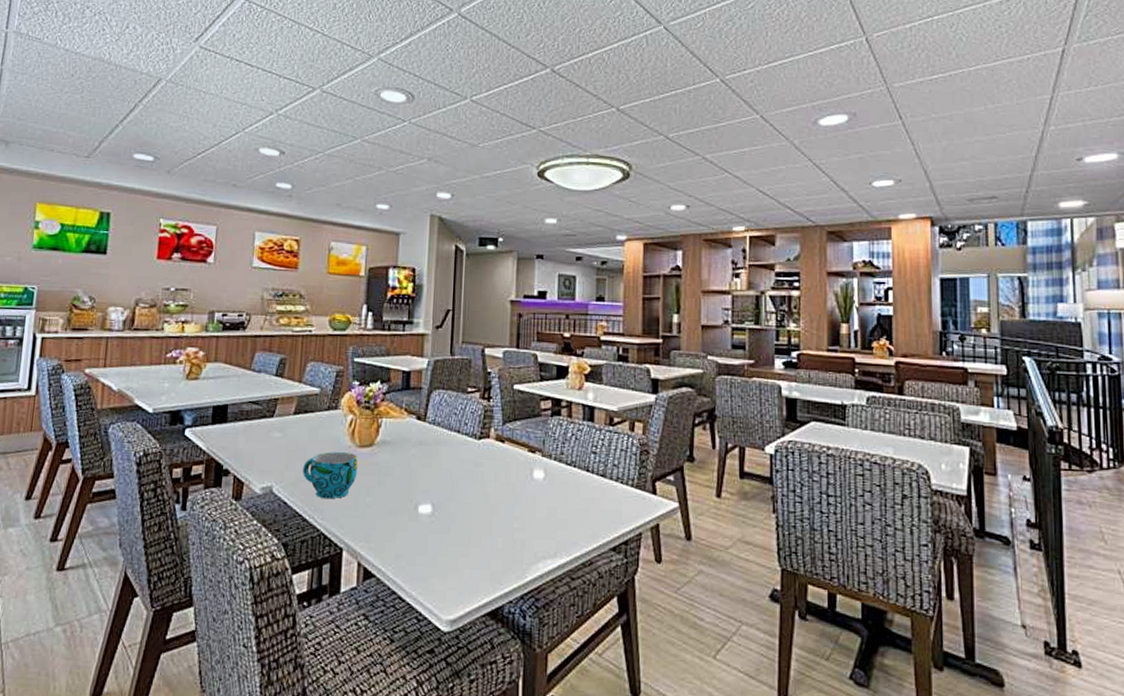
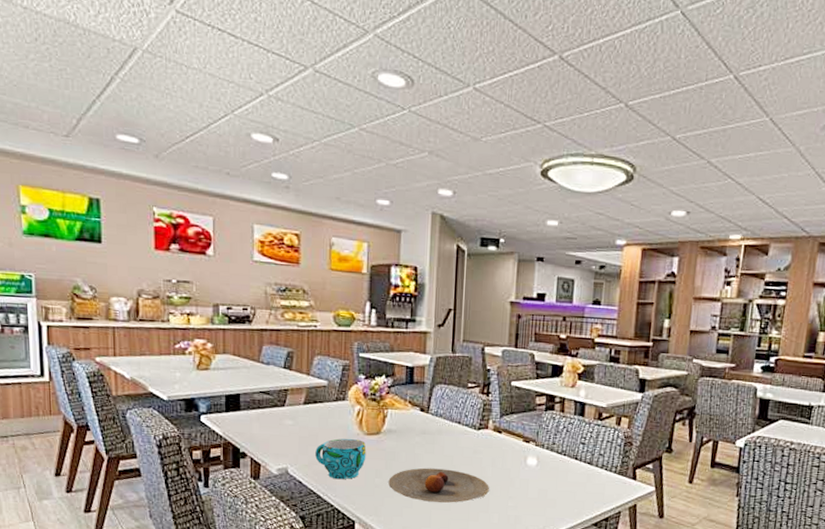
plate: none [381,484,492,525] -> present [388,468,489,503]

